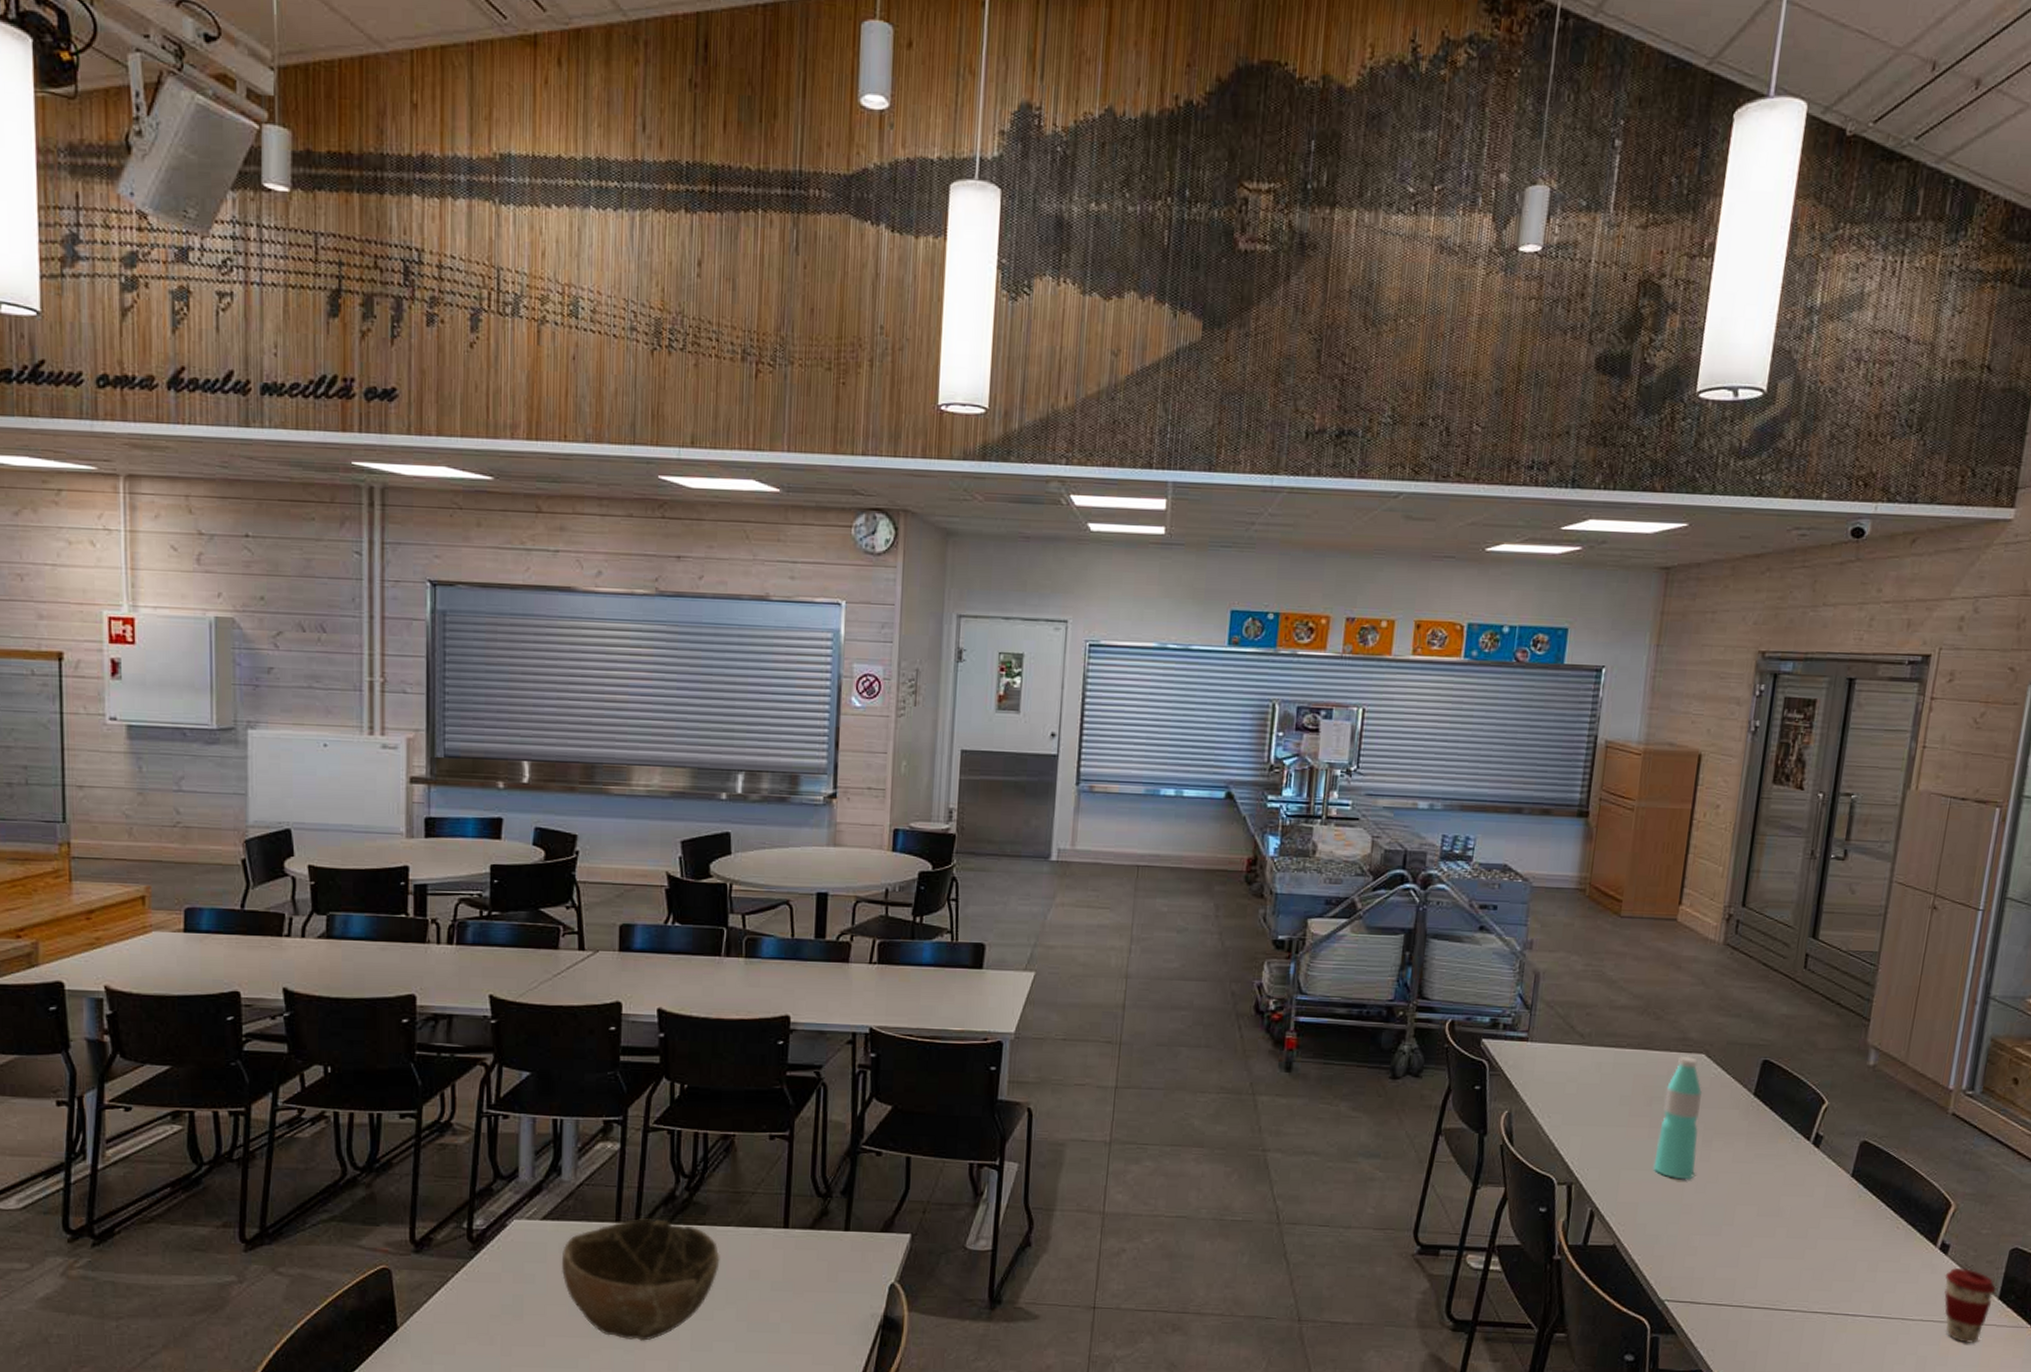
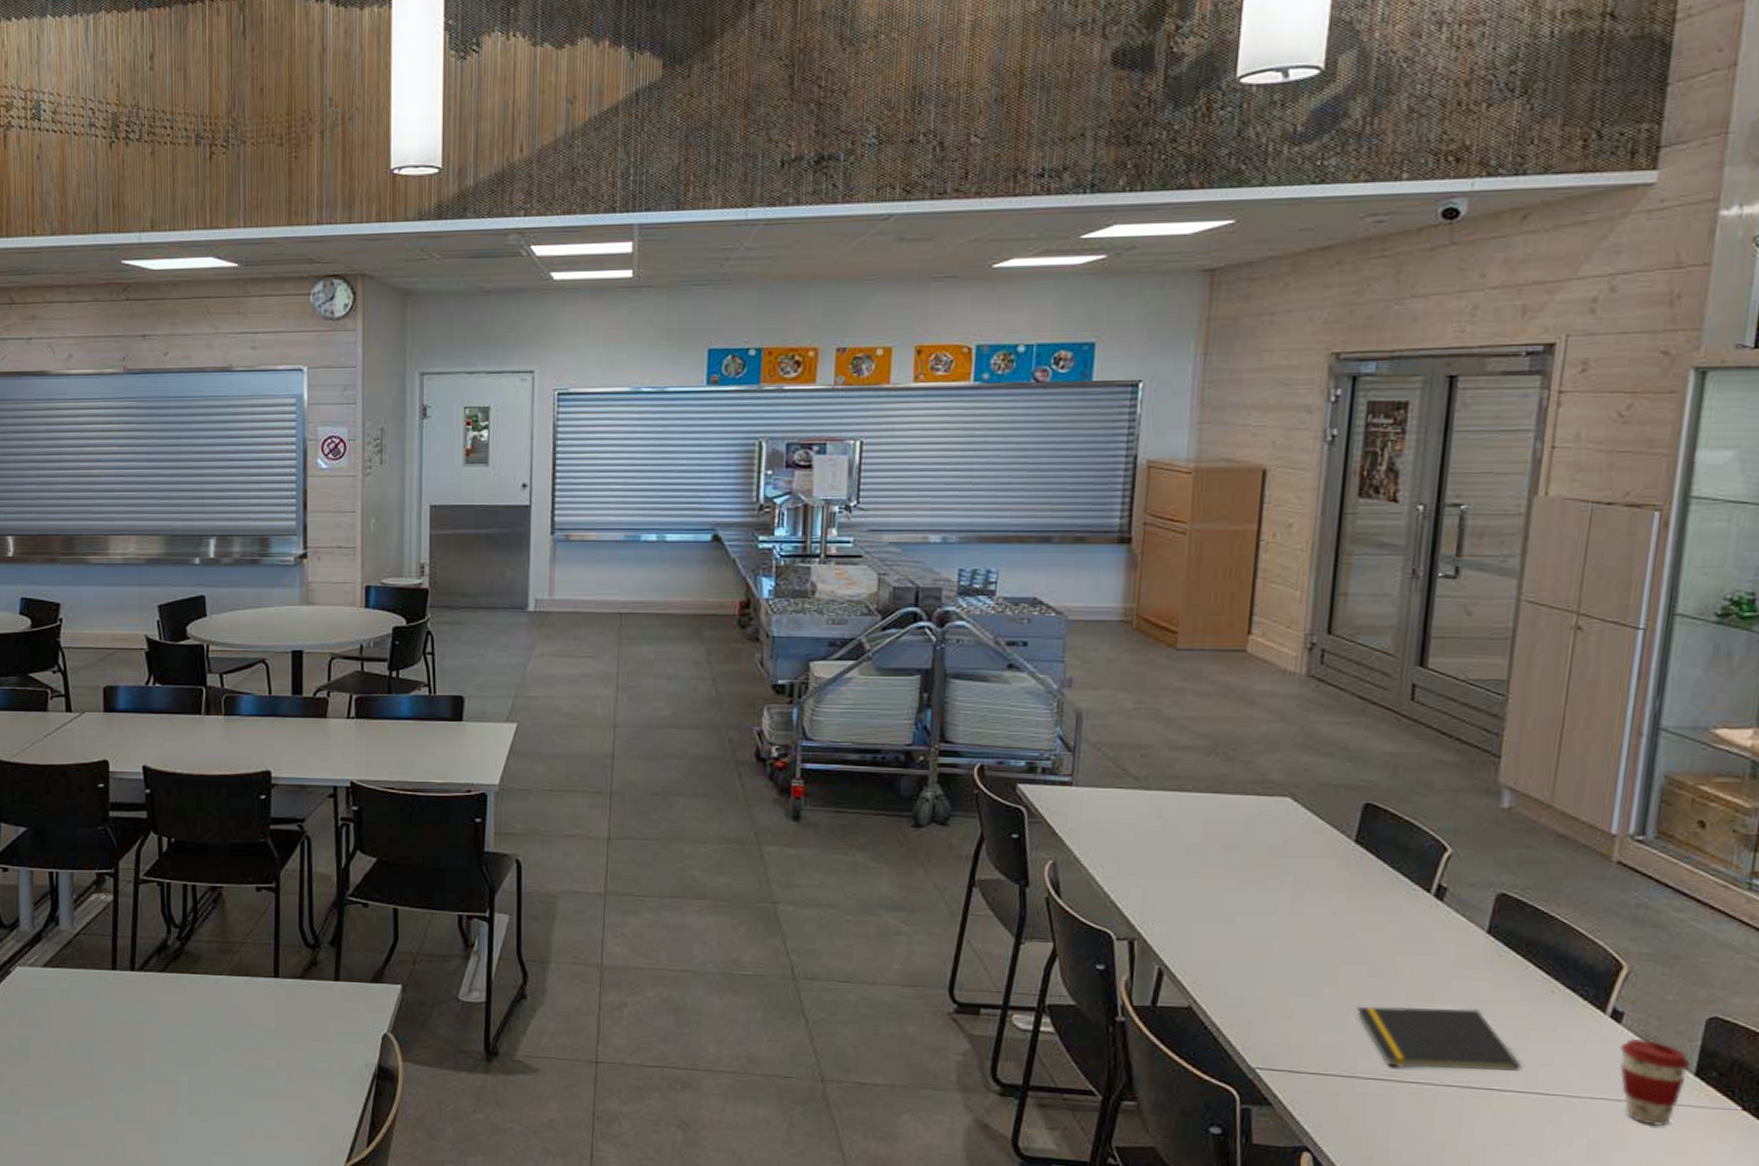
bowl: present [561,1218,720,1341] -> none [62,967,213,1084]
water bottle: present [1653,1055,1703,1180] -> none [1233,799,1290,936]
notepad: none [1747,1242,1871,1298] -> present [1356,1006,1522,1071]

